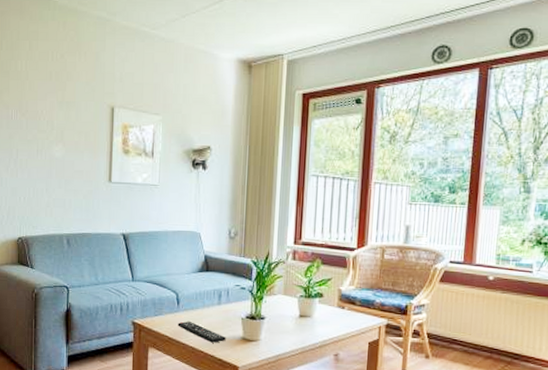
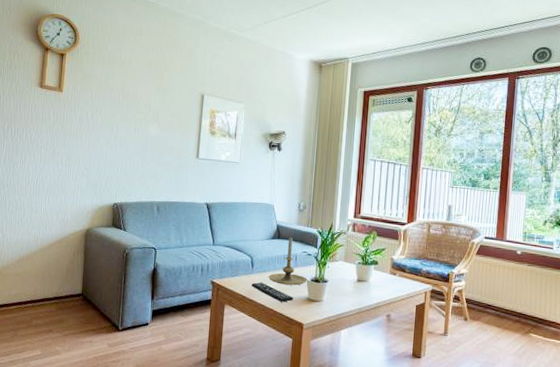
candle holder: none [197,270,242,324] -> present [268,238,307,286]

